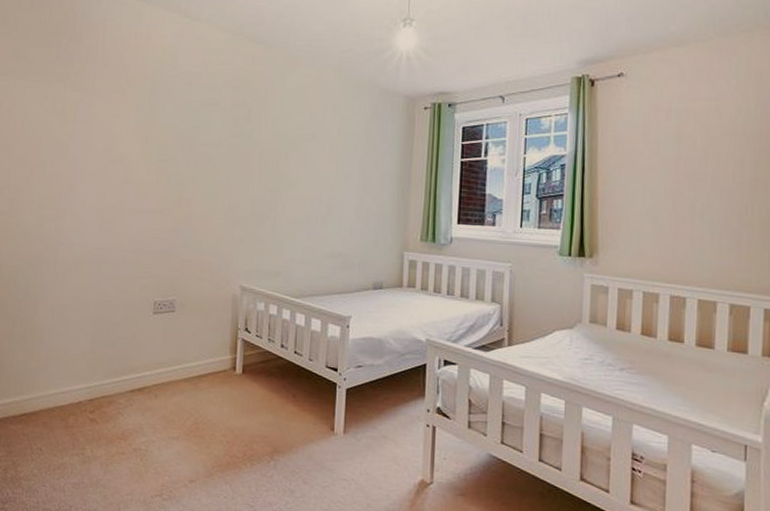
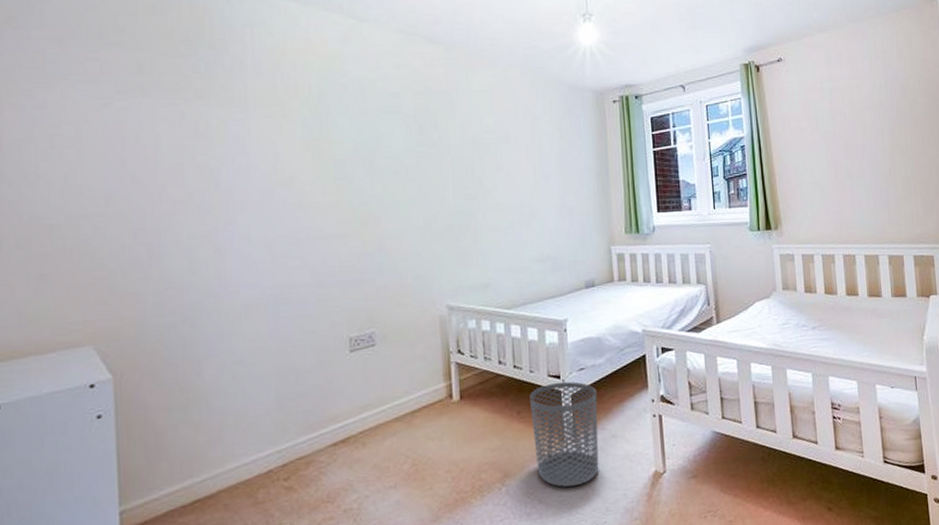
waste bin: none [305,374,372,476] -> present [530,381,599,487]

